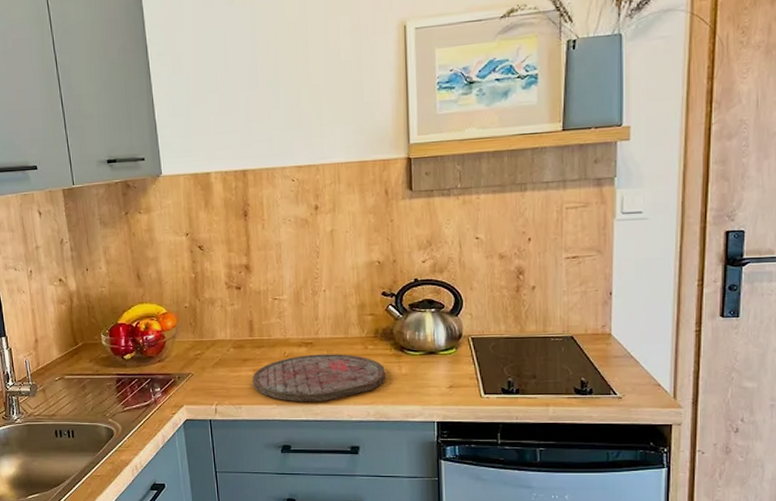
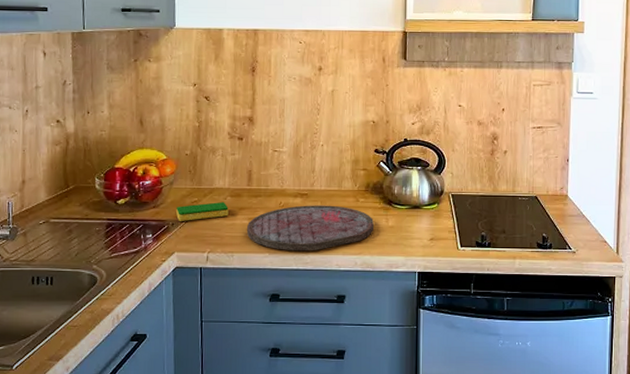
dish sponge: none [181,354,233,374] -> present [176,202,229,221]

